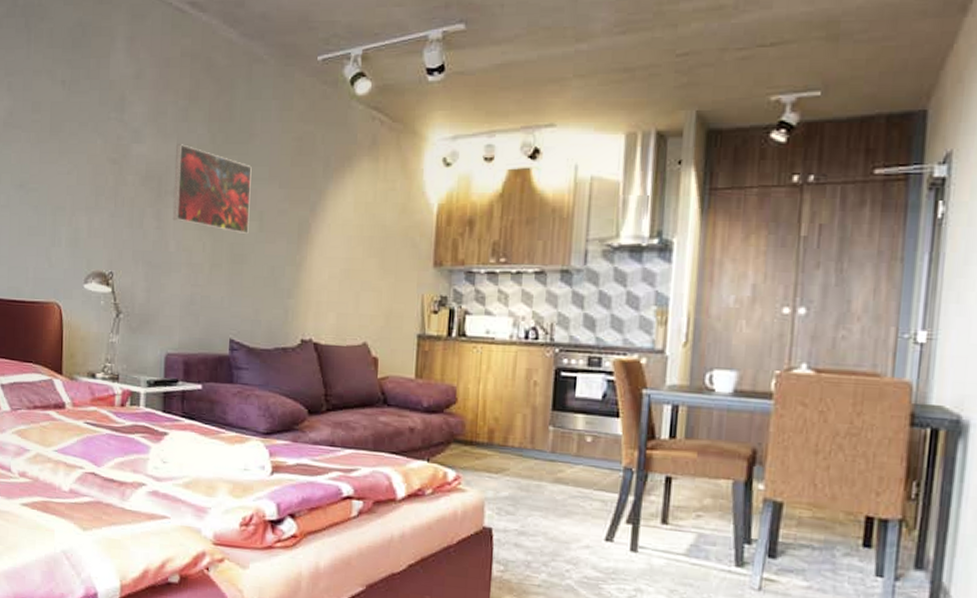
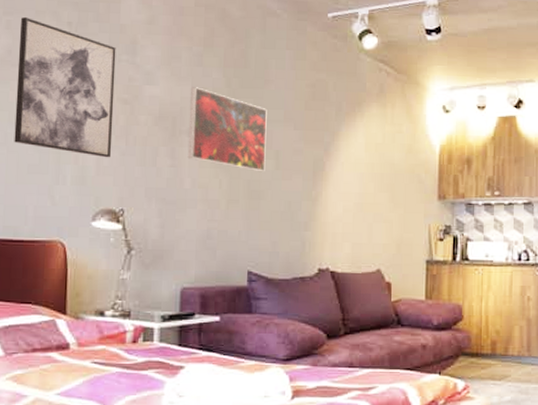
wall art: none [16,78,106,220] -> present [14,17,116,158]

